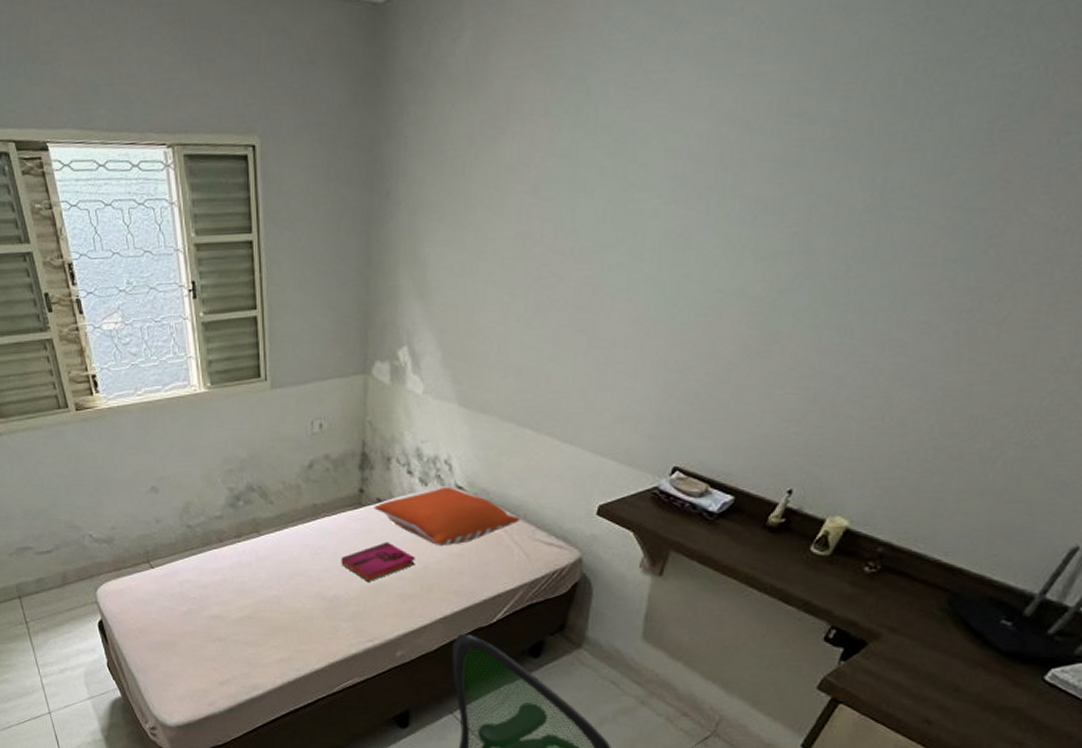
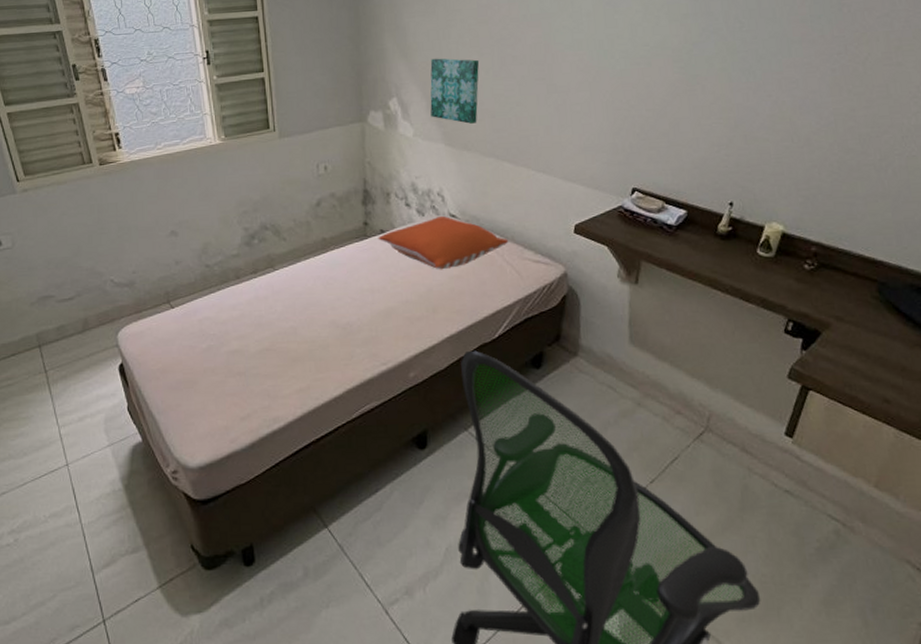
hardback book: present [341,542,415,581] -> none [351,268,420,307]
wall art: none [446,299,510,381] -> present [430,58,480,124]

